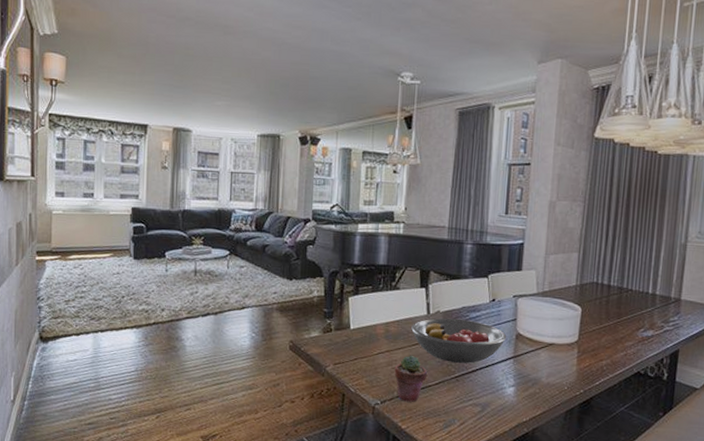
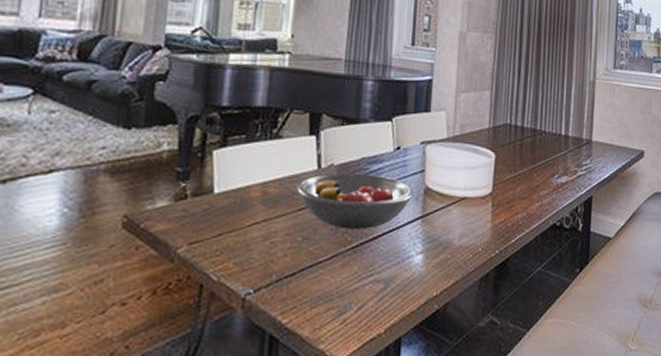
potted succulent: present [394,355,428,402] -> none [273,223,318,287]

